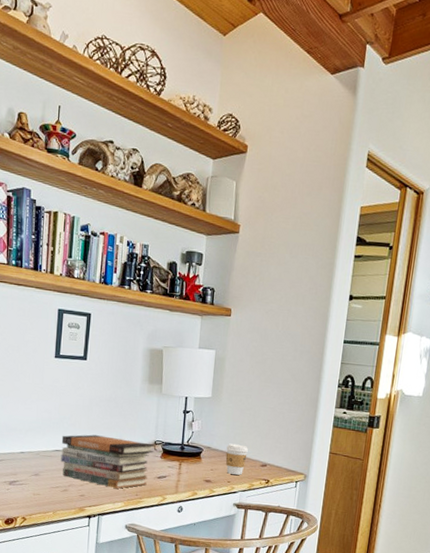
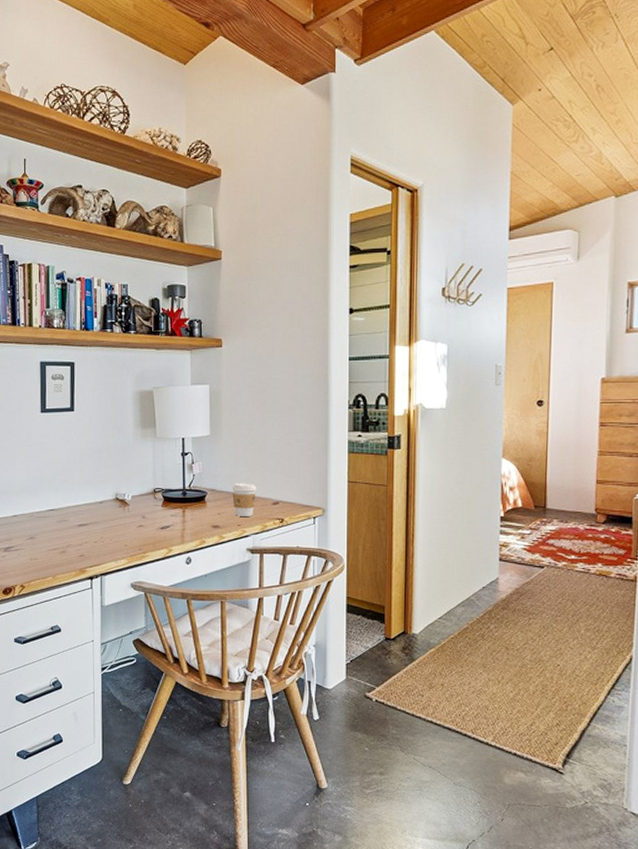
book stack: present [60,434,155,489] -> none [55,489,154,544]

